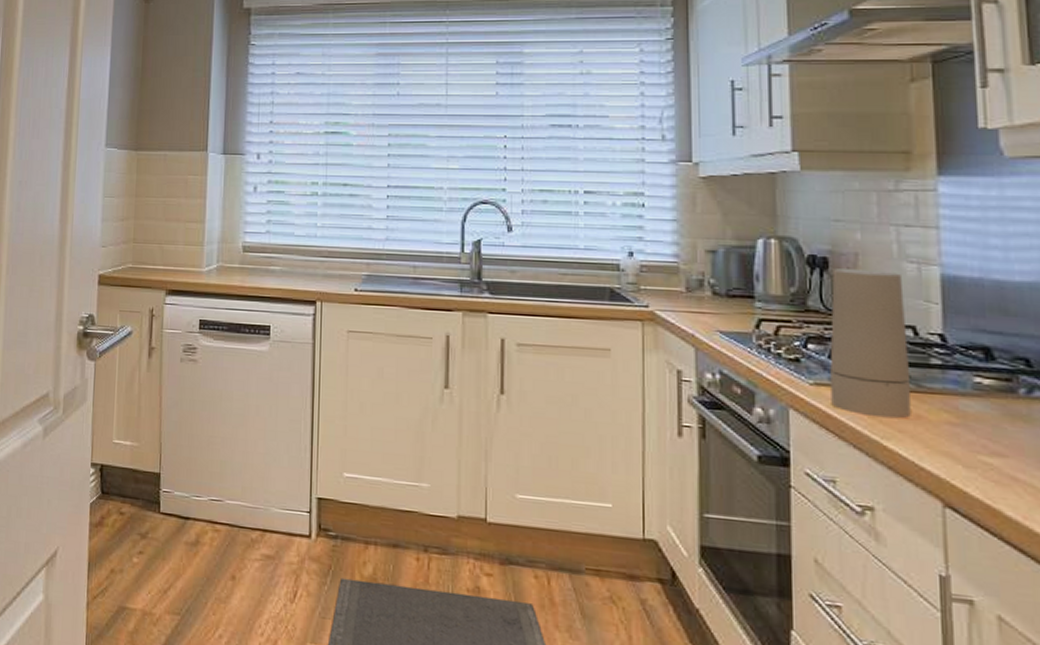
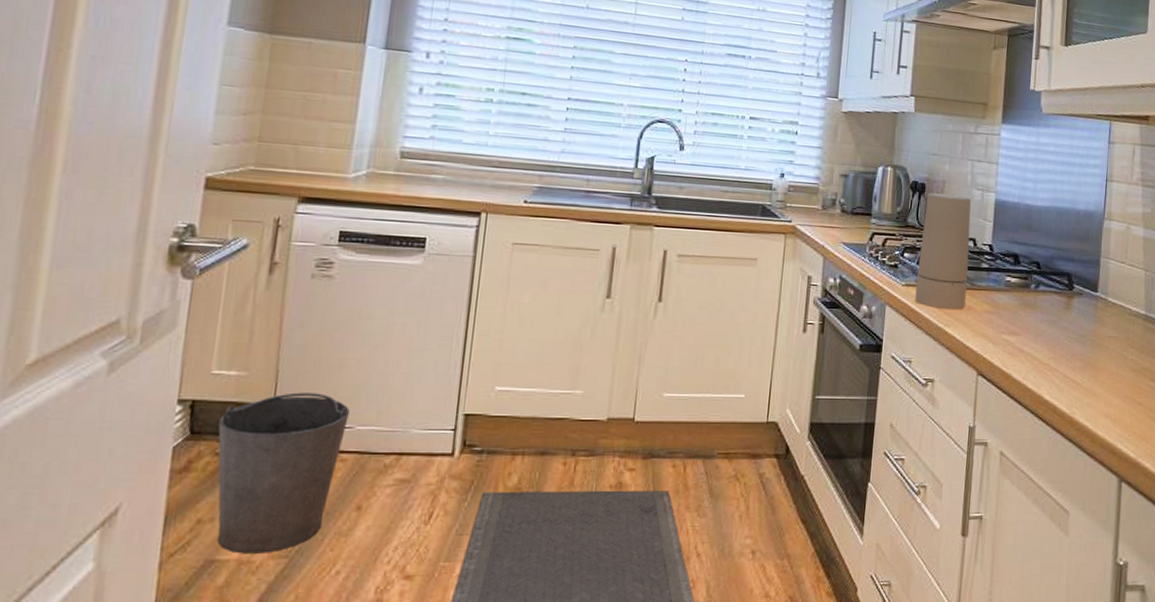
bucket: none [121,464,219,608] -> present [217,392,350,554]

